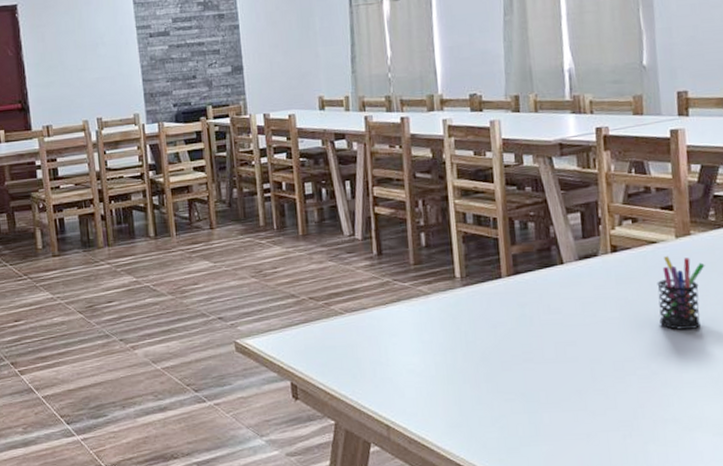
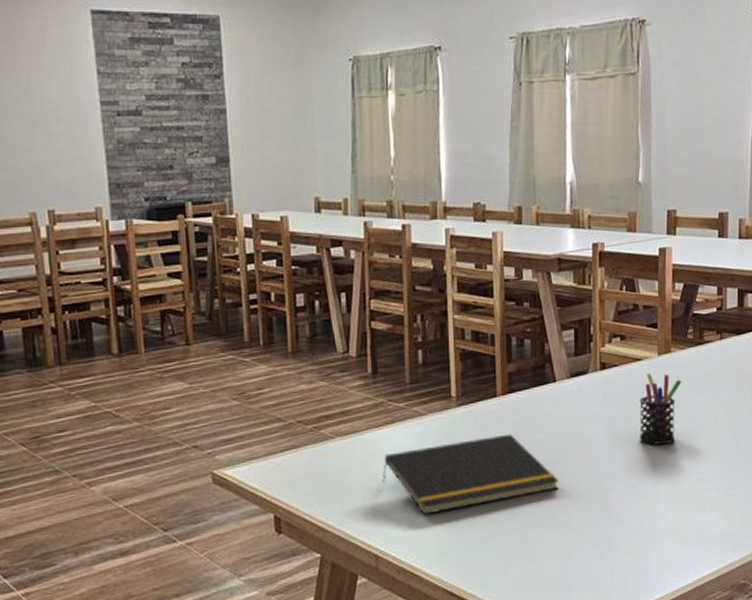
notepad: none [390,314,572,390] -> present [382,433,559,515]

